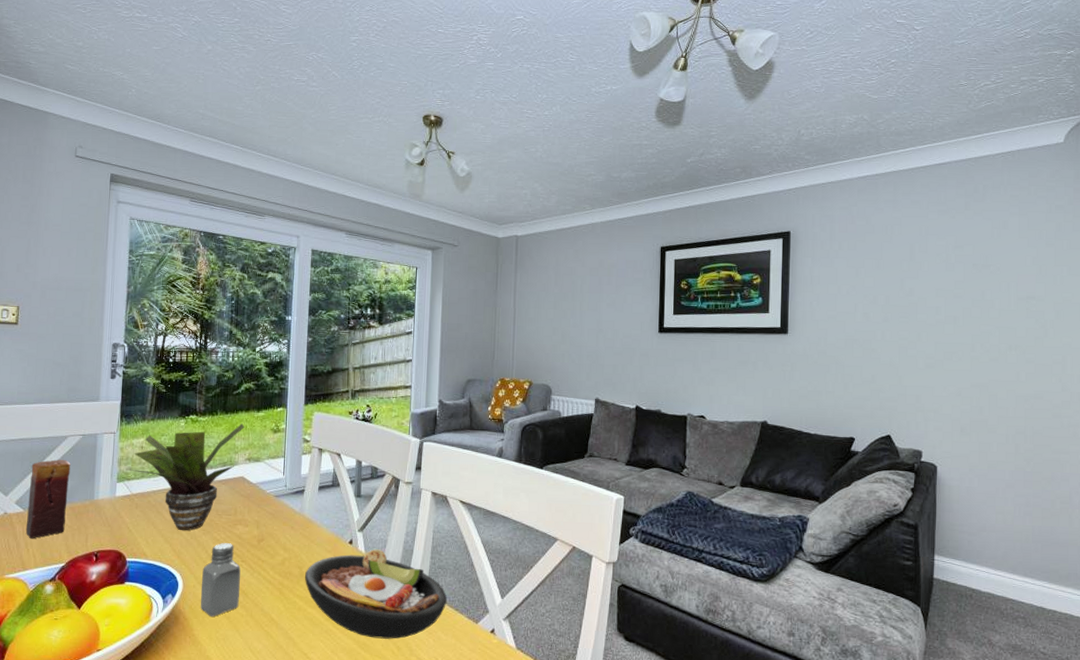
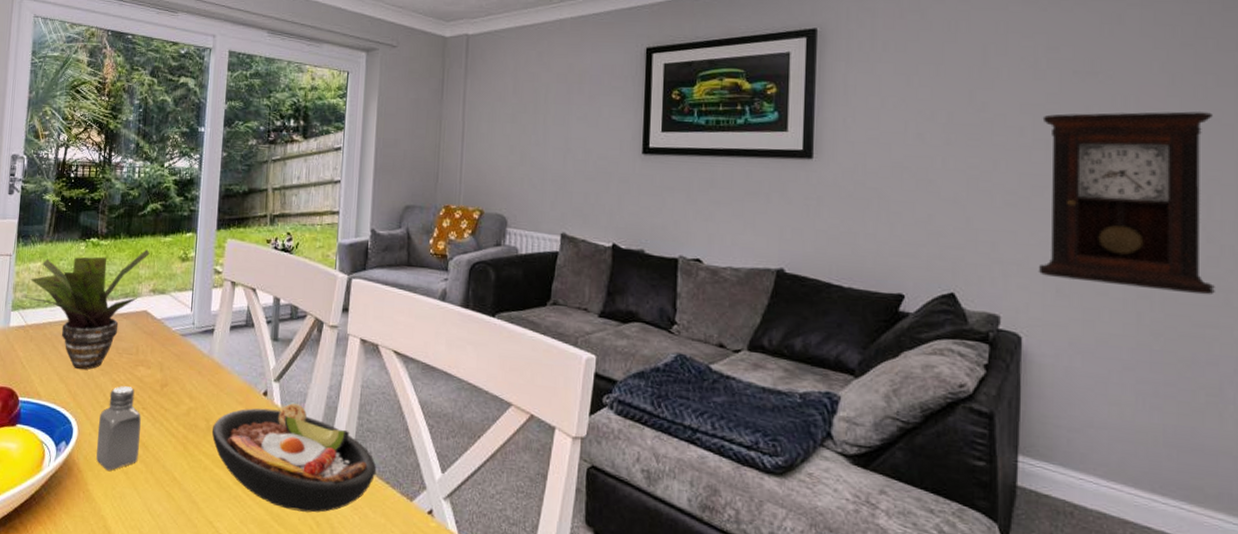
pendulum clock: none [948,294,1067,430] -> present [1038,111,1215,295]

